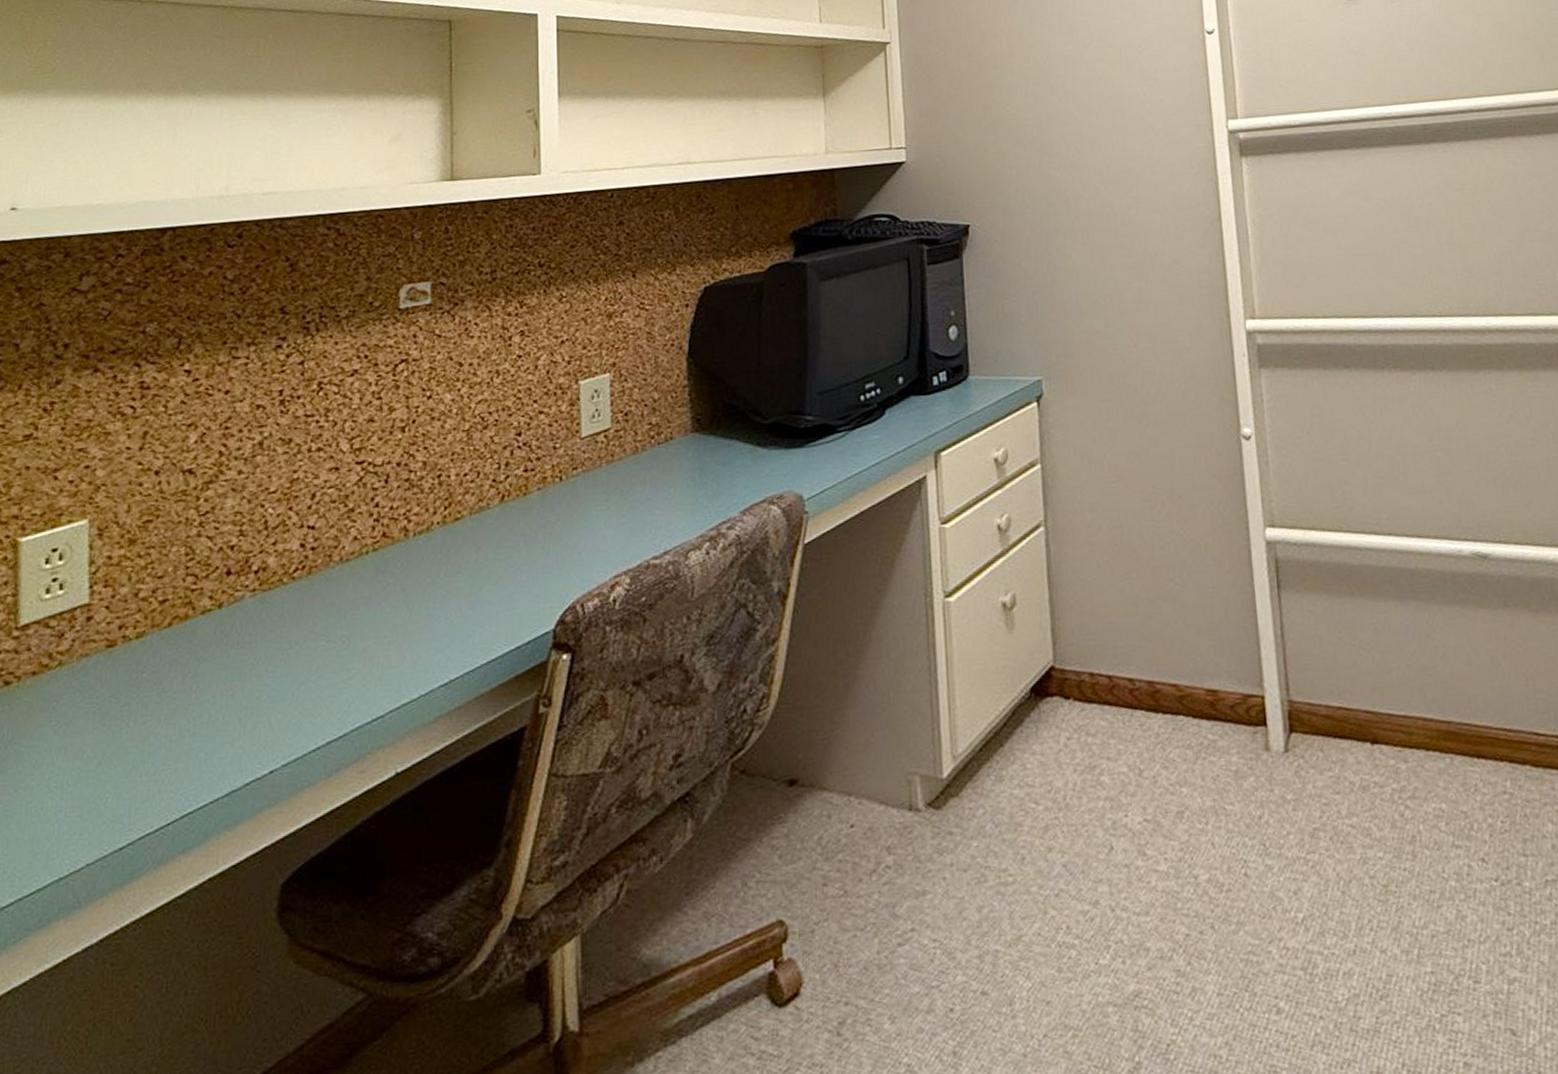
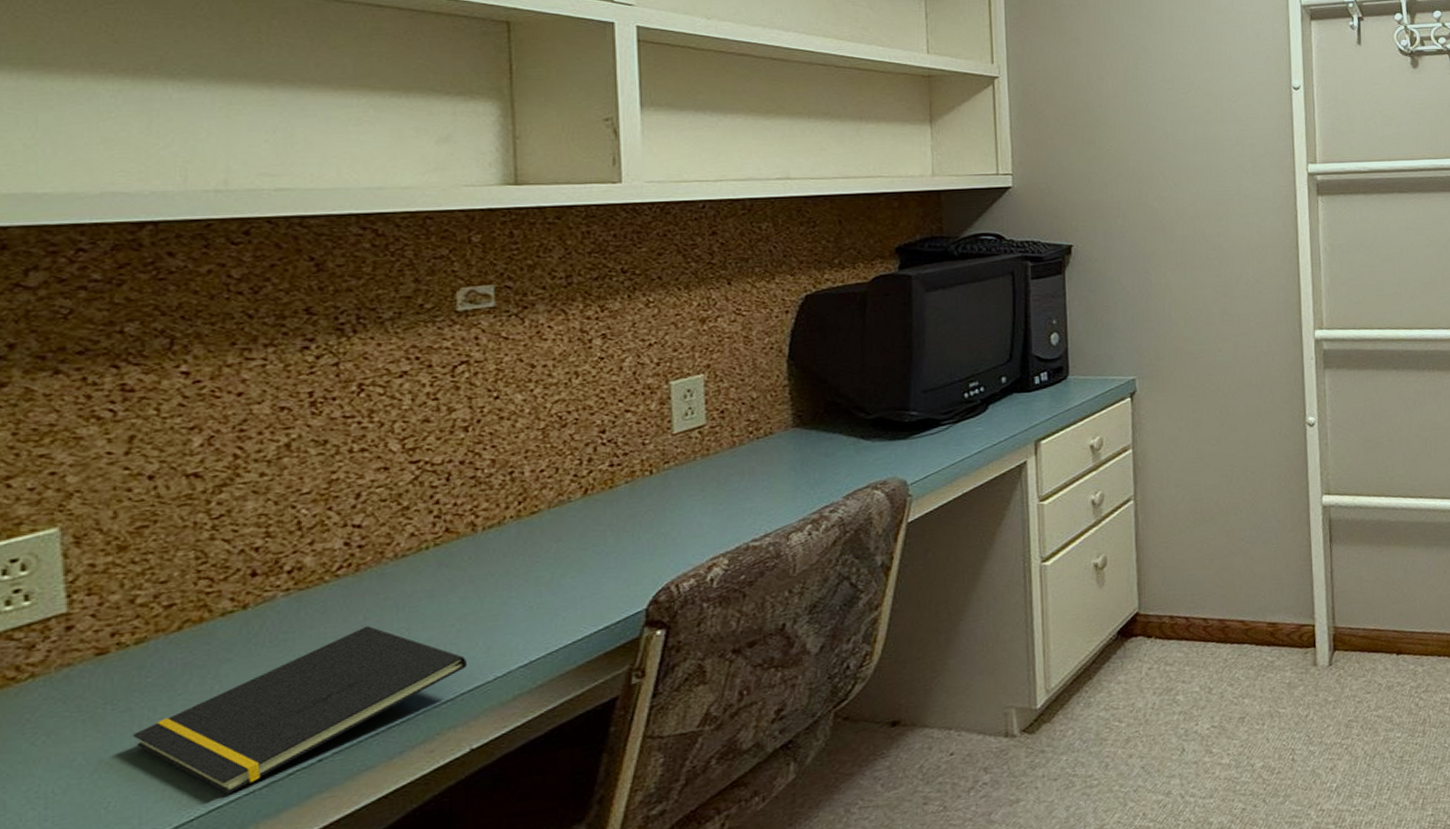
notepad: none [128,632,397,800] -> present [132,625,468,794]

